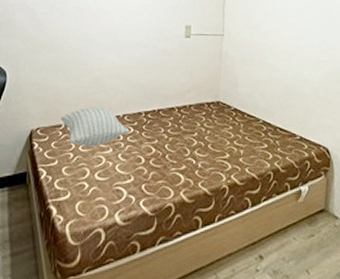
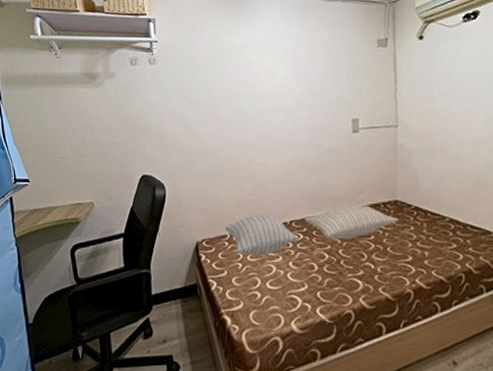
pillow: none [136,103,219,134] -> present [304,205,398,239]

